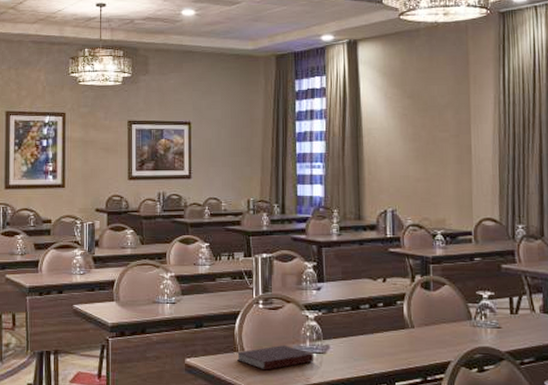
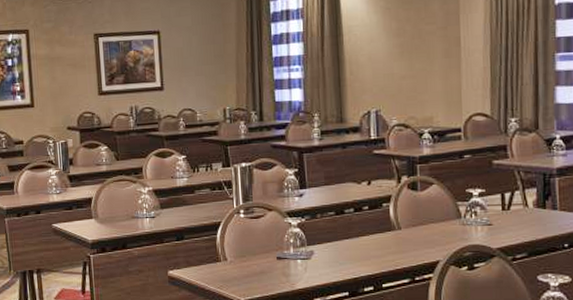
notebook: present [237,344,314,371] -> none [220,252,299,279]

